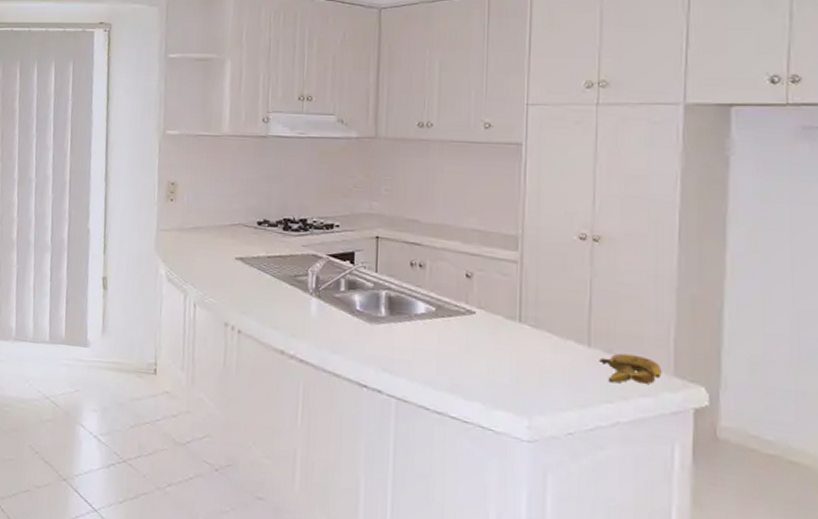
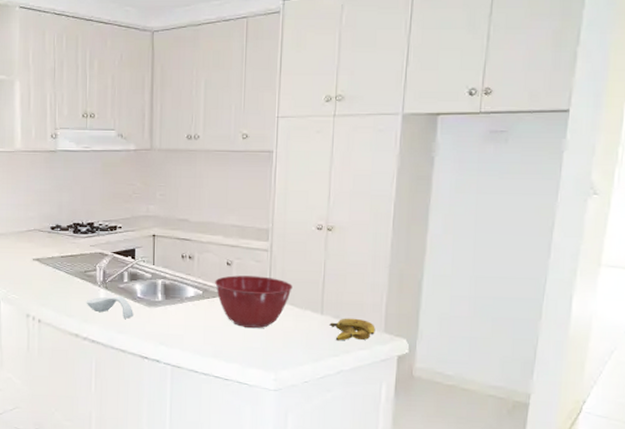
spoon rest: none [294,307,351,336] -> present [86,296,134,319]
mixing bowl: none [451,290,550,359] -> present [215,275,293,329]

